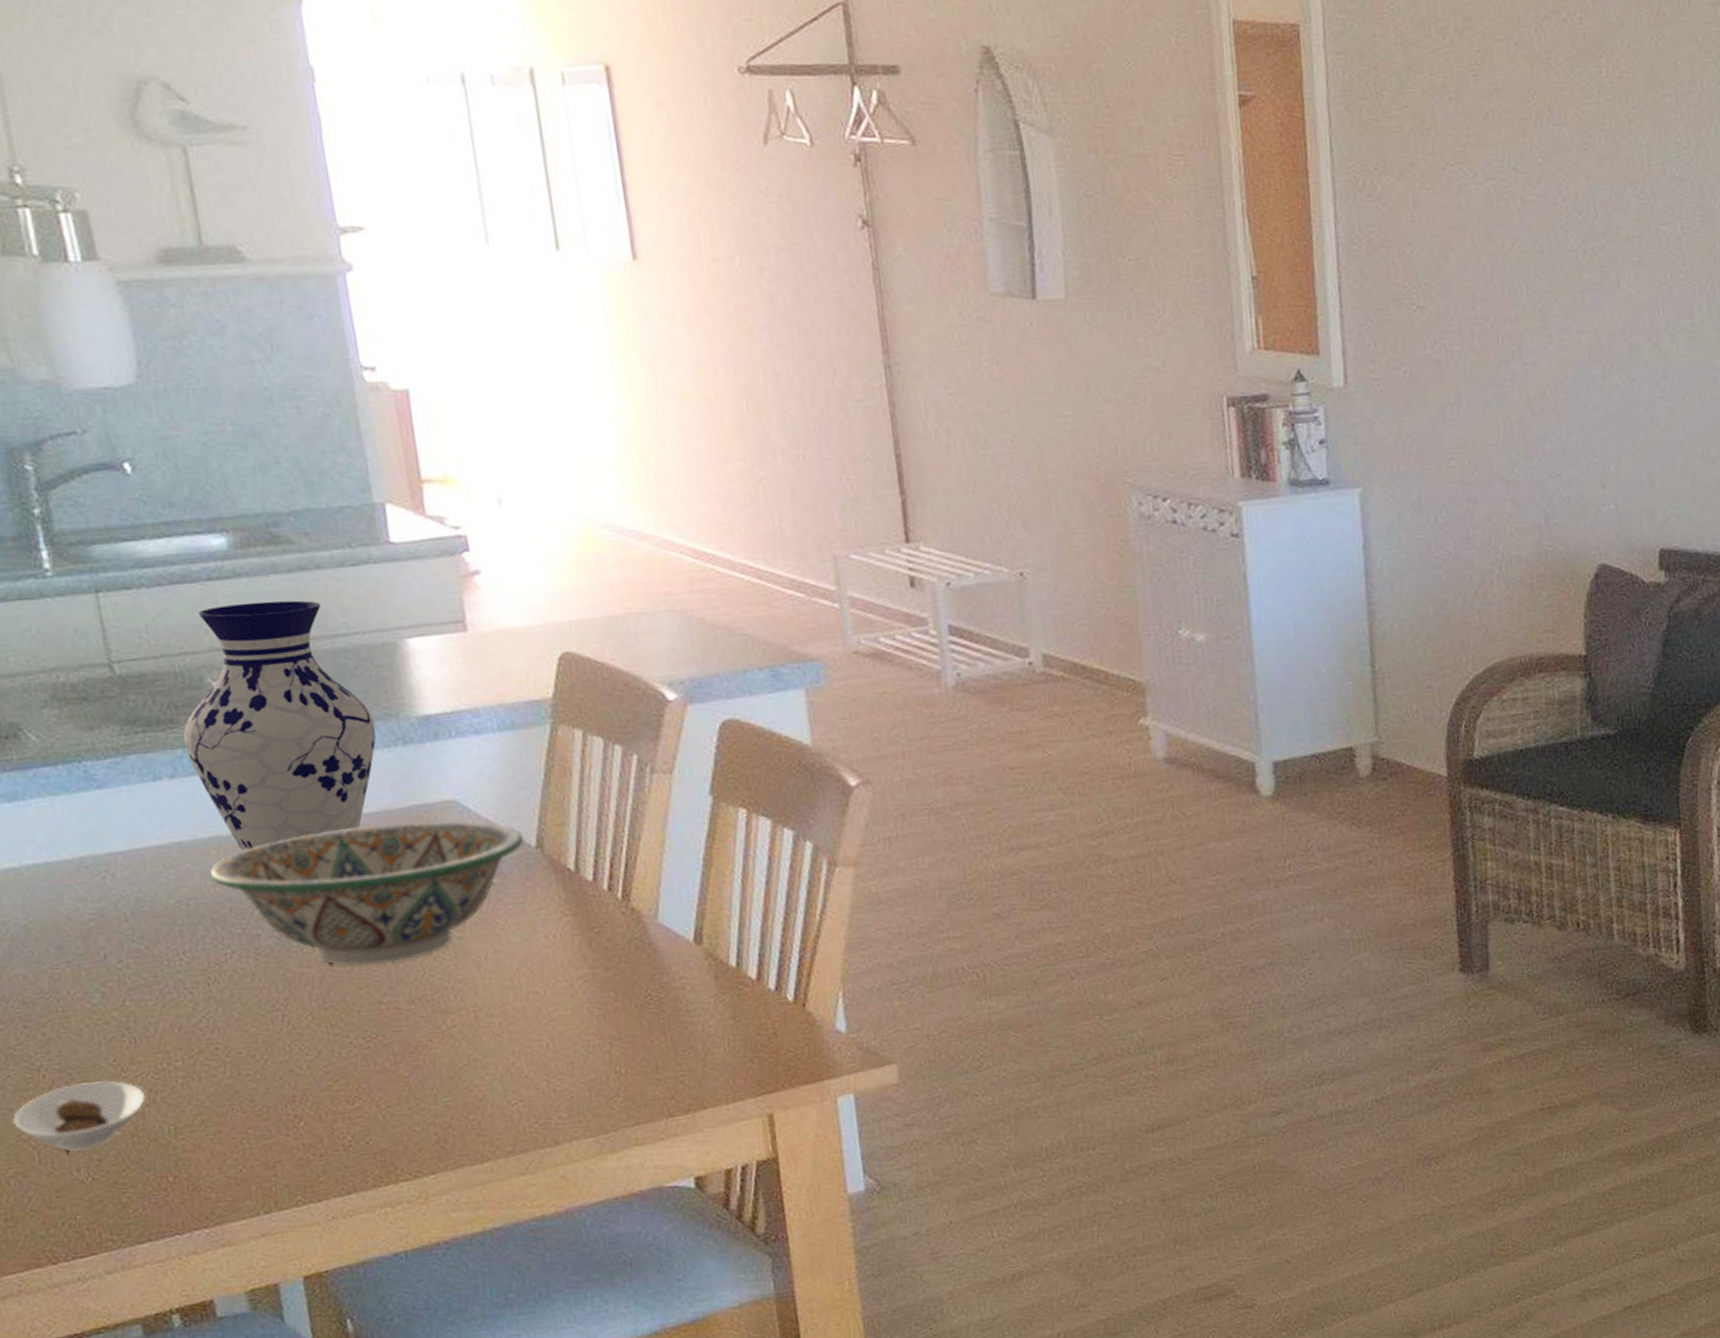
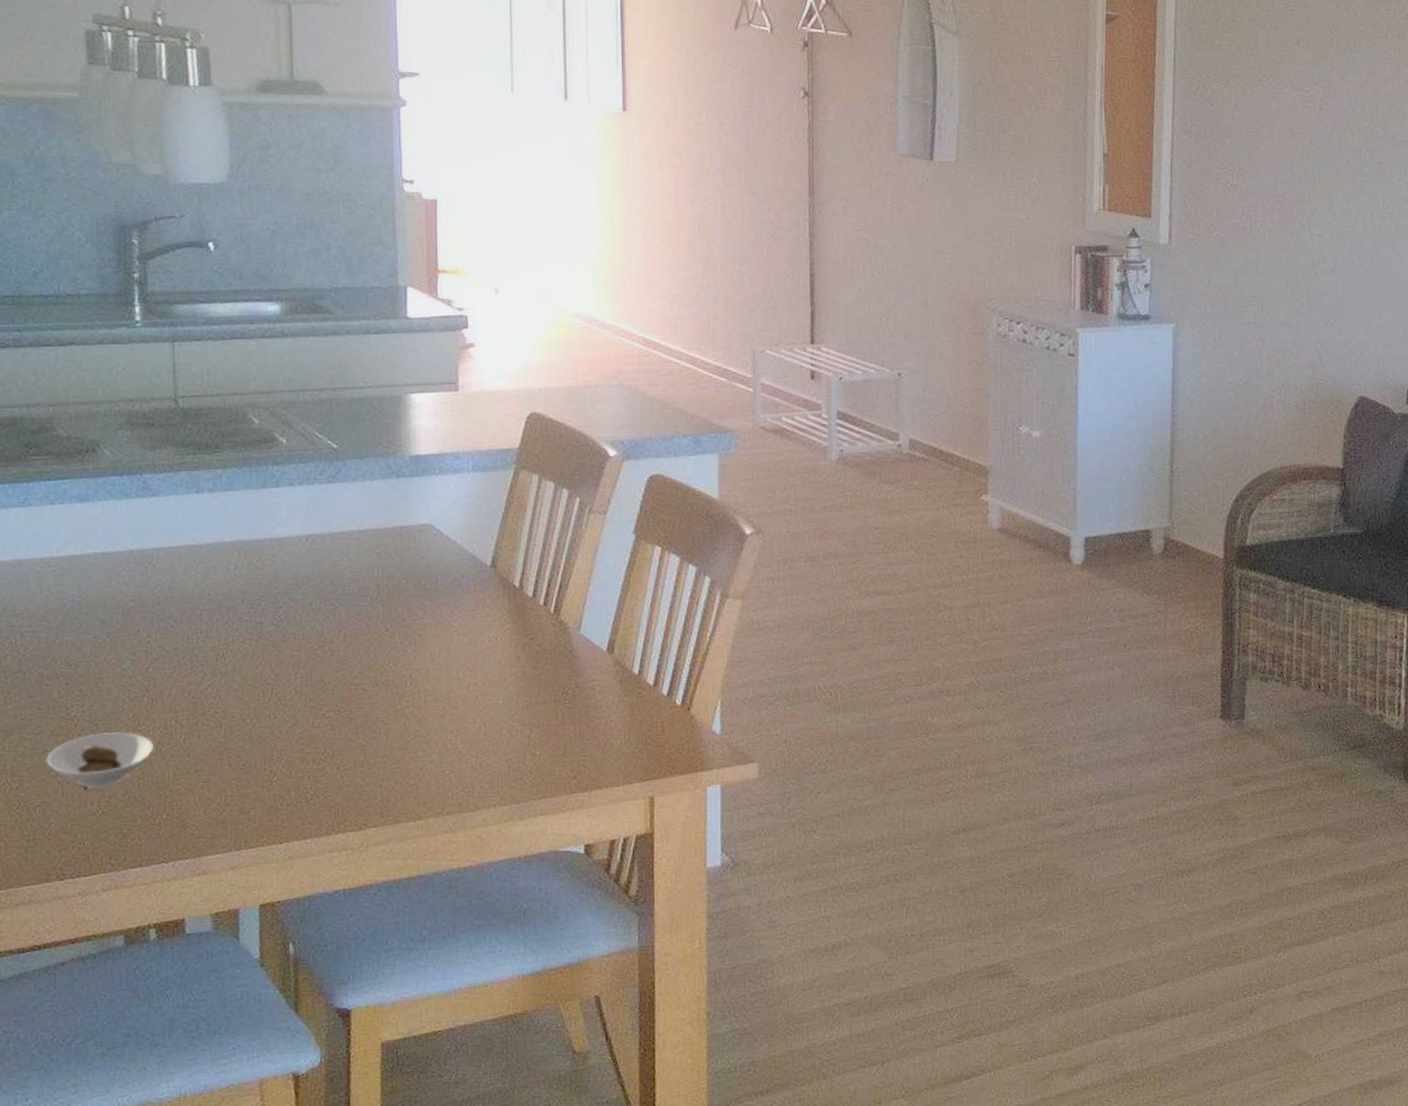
vase: present [183,600,376,852] -> none [225,357,377,554]
decorative bowl: present [210,820,524,966] -> none [230,540,482,652]

